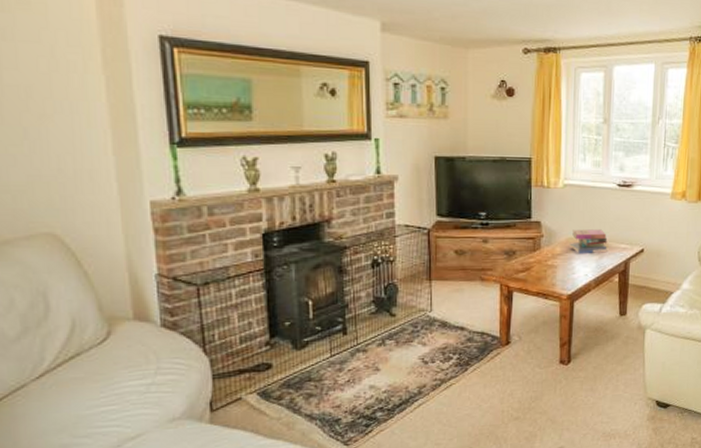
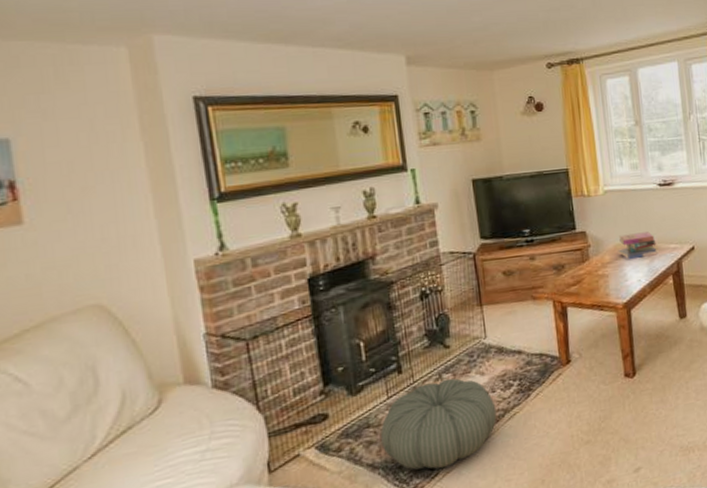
pouf: none [321,345,434,426] -> present [381,378,497,470]

